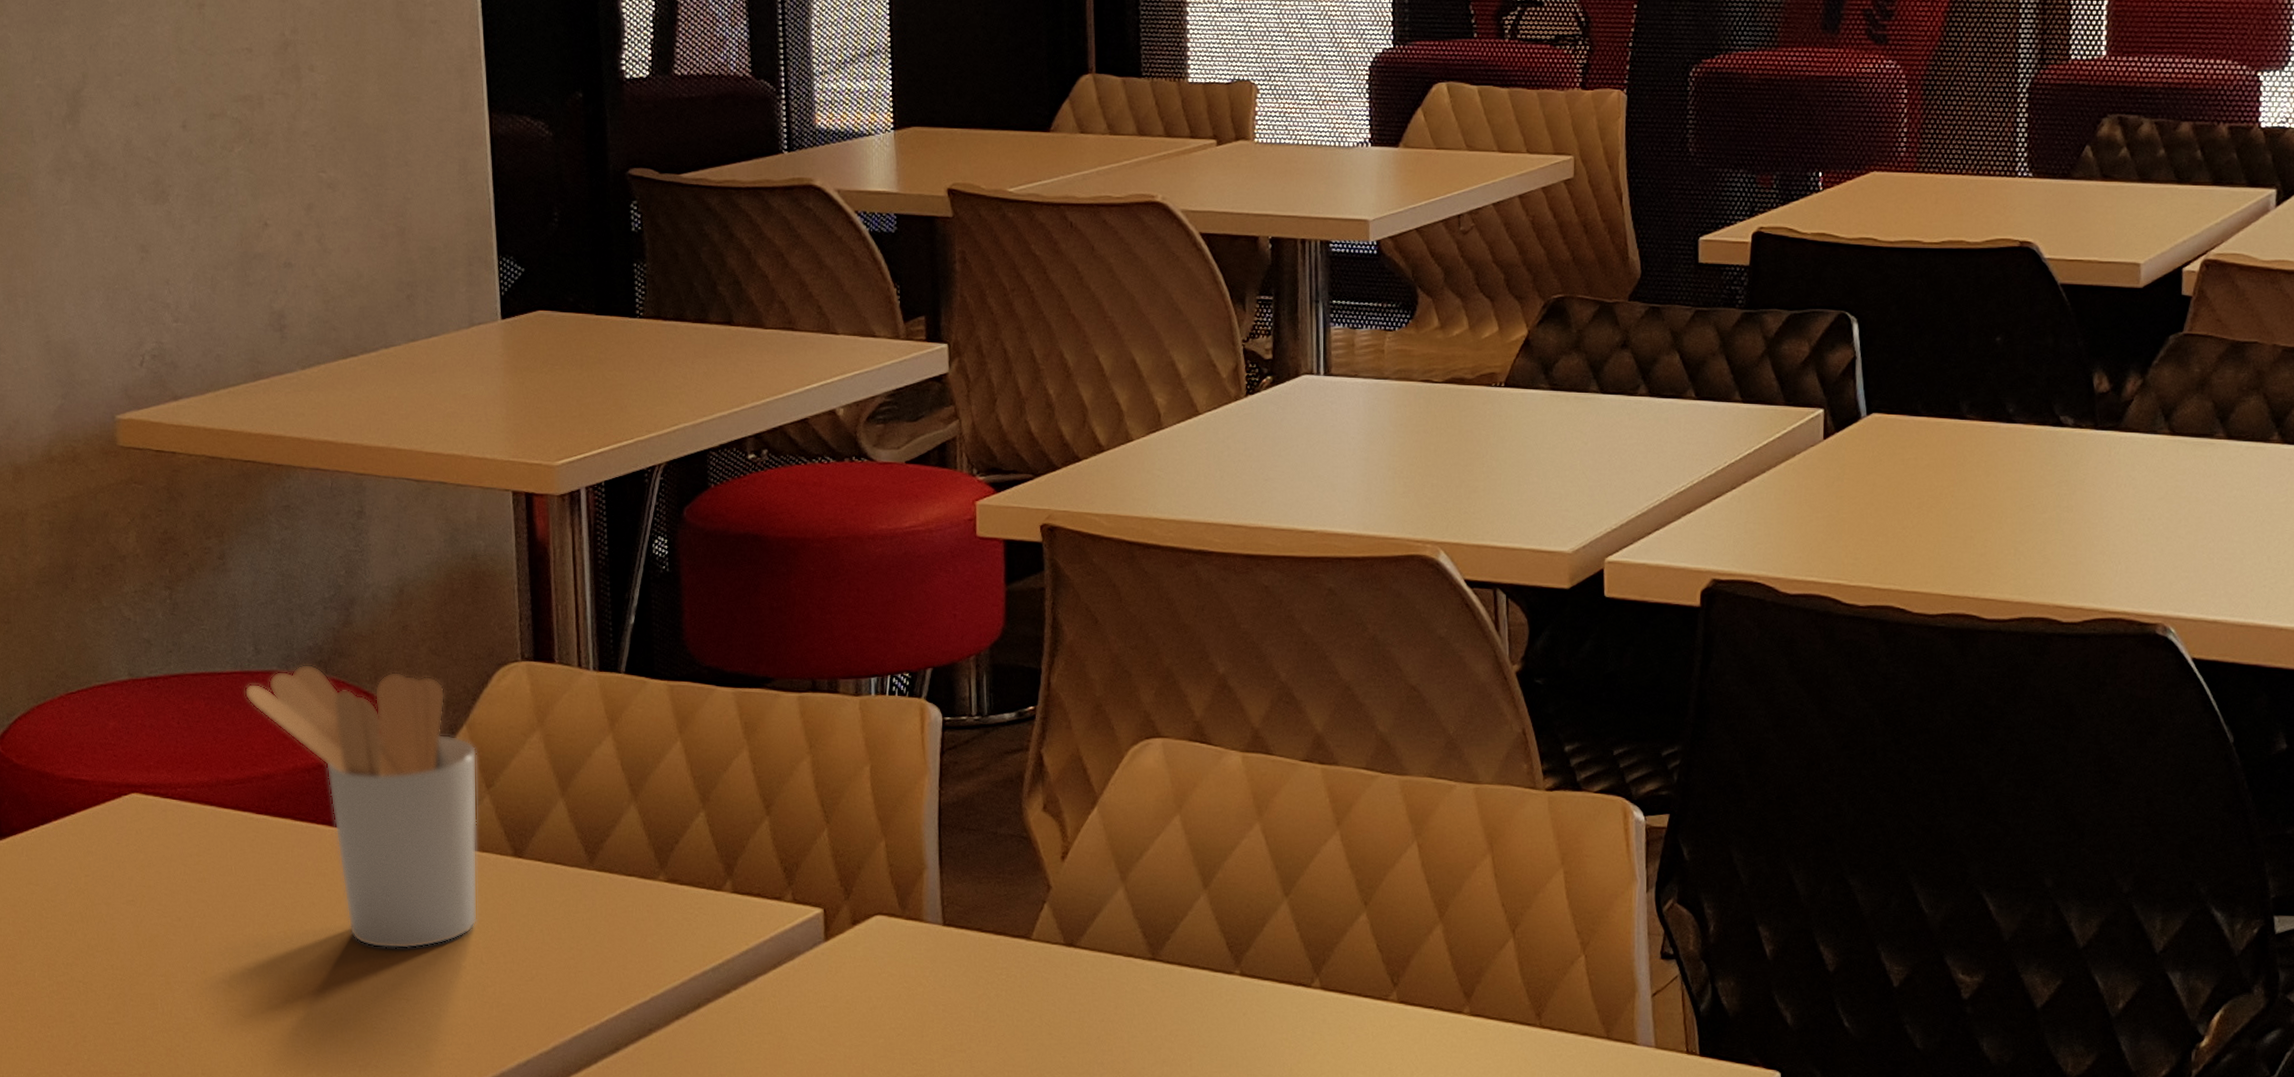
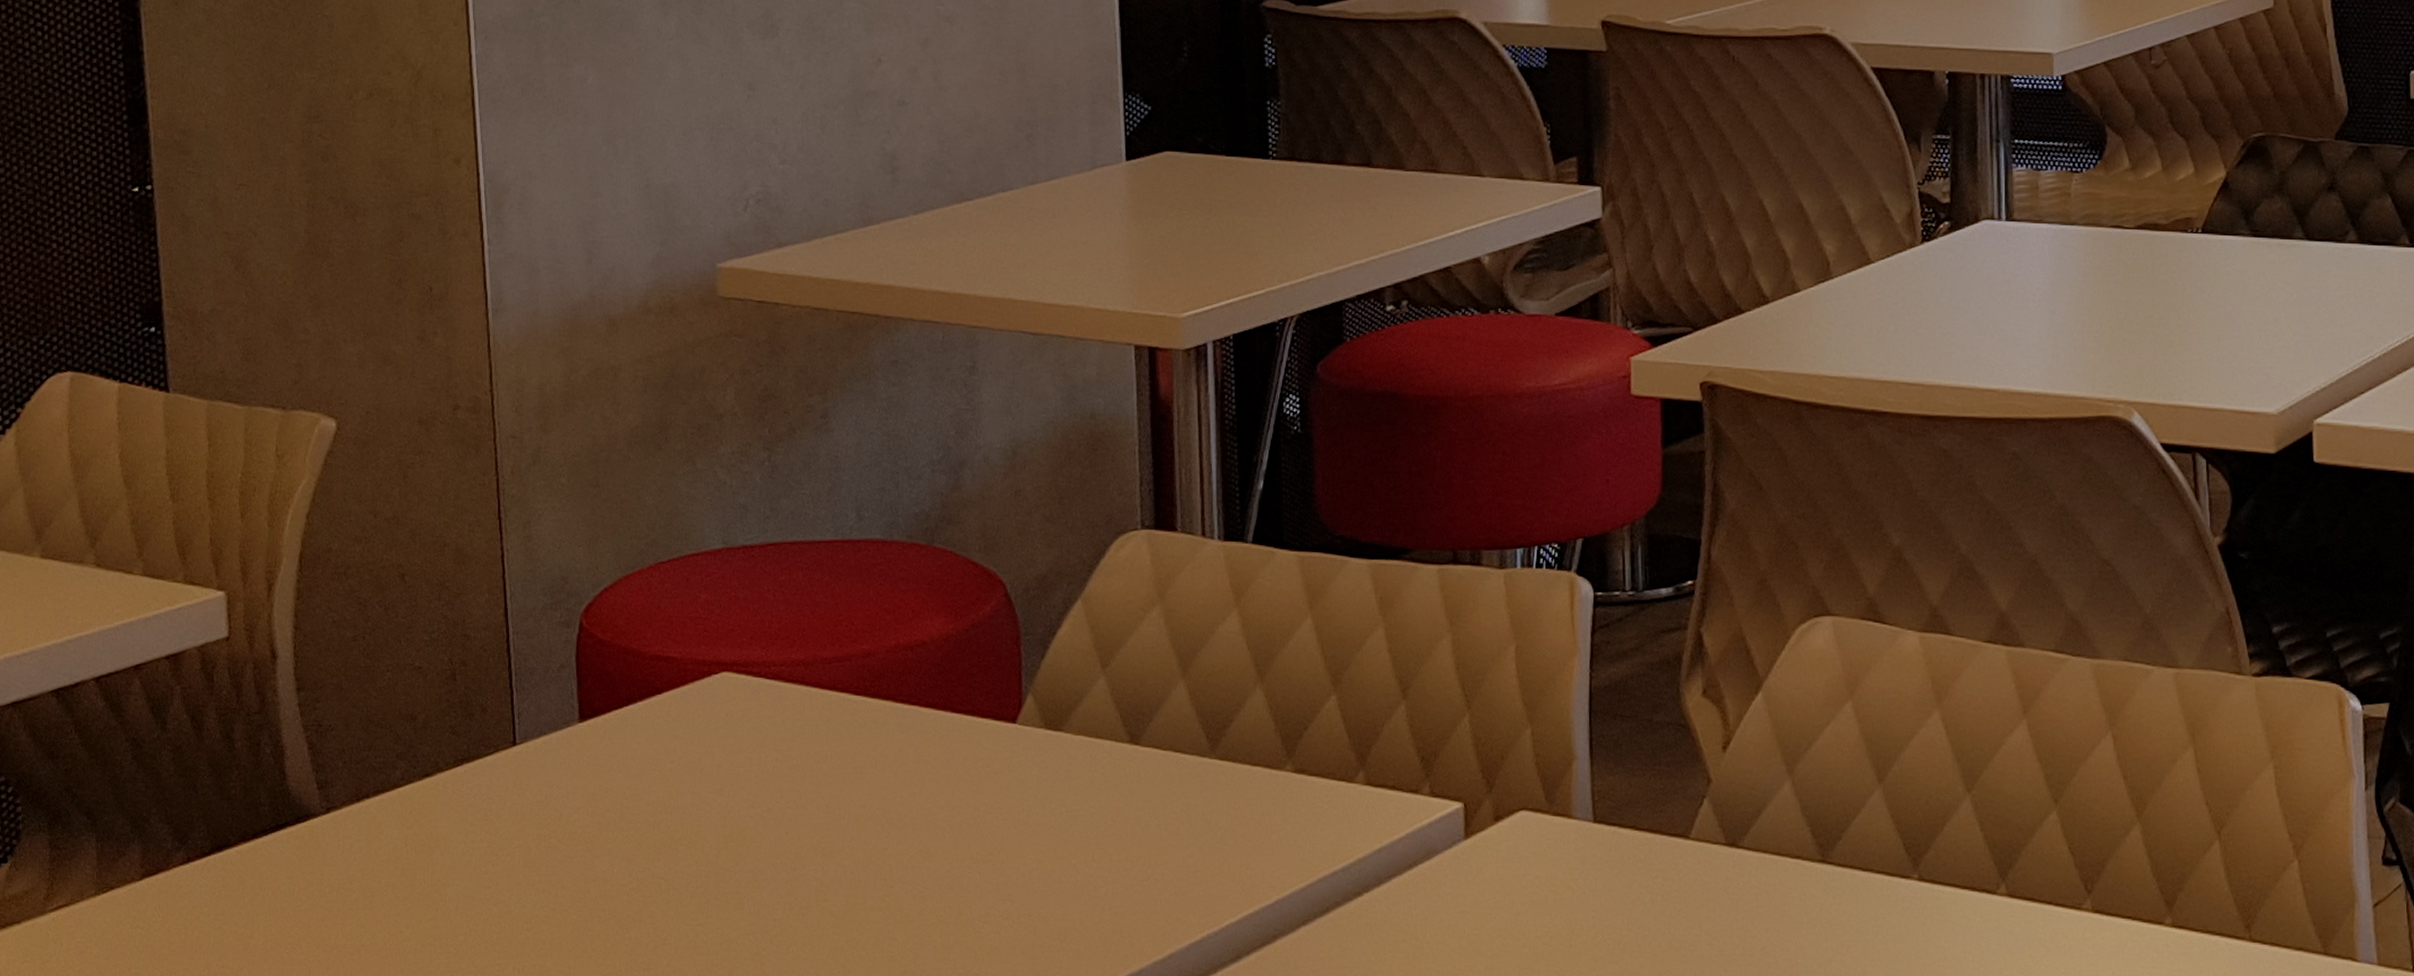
utensil holder: present [244,664,478,949] -> none [845,532,1092,845]

